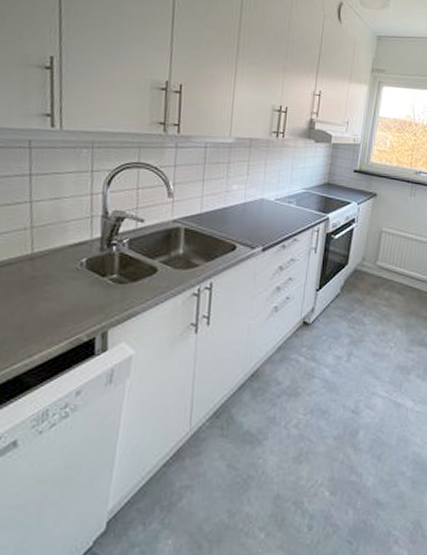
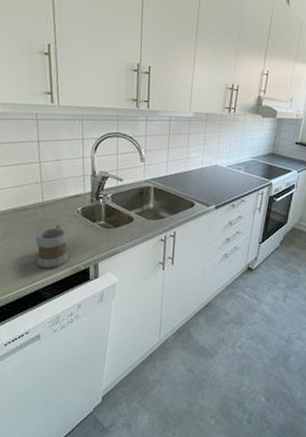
mug: none [18,283,66,344] -> present [35,225,68,269]

